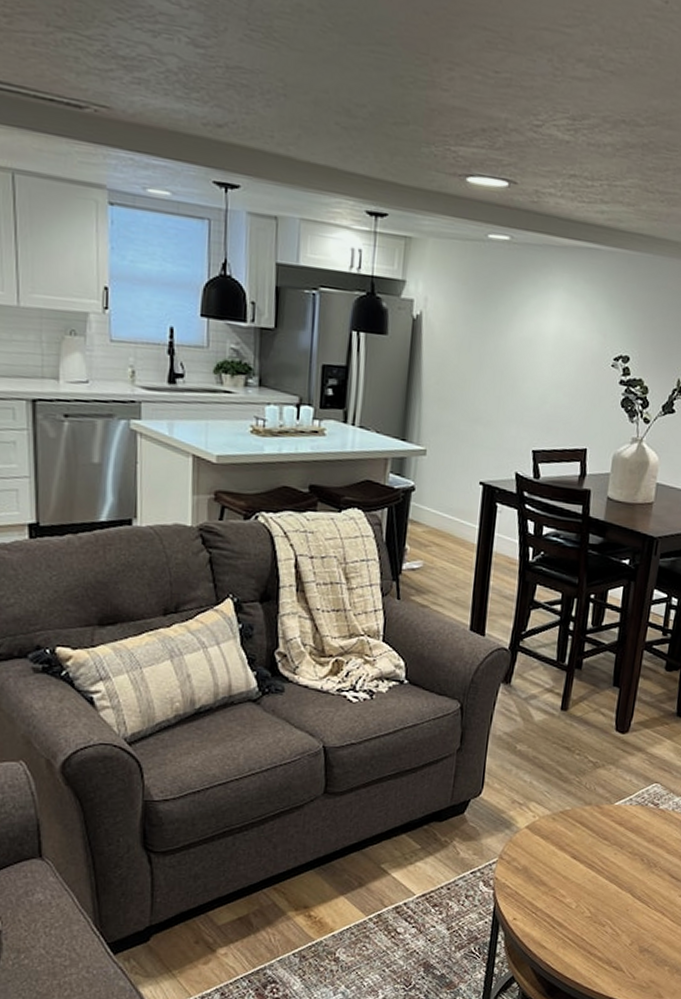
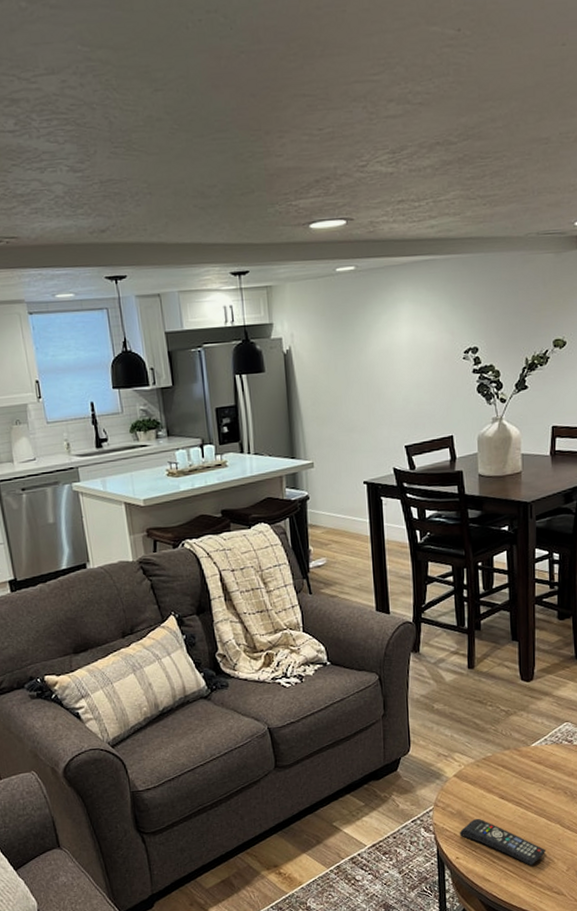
remote control: none [521,877,611,935] -> present [459,818,545,865]

